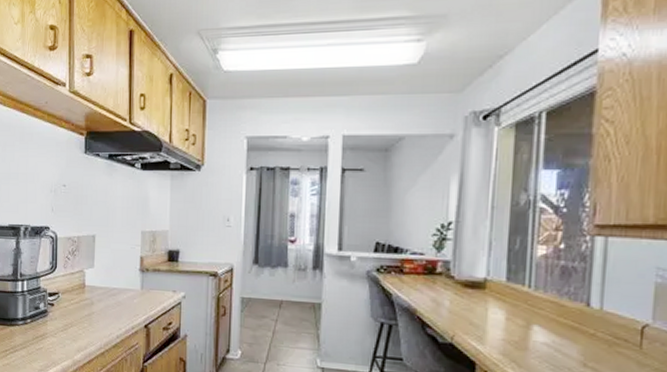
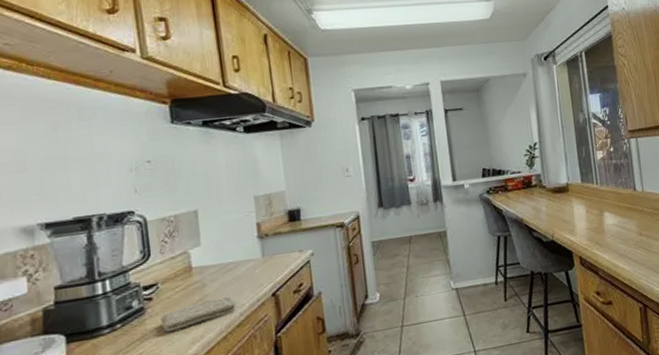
washcloth: none [58,317,115,337] -> present [161,296,236,333]

